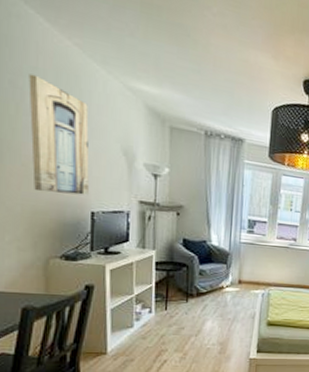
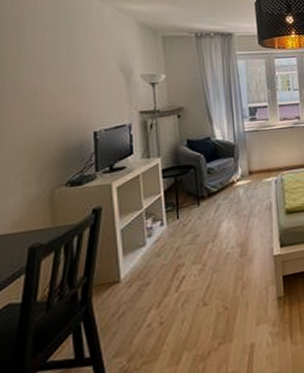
wall art: present [28,73,90,196] -> none [29,17,90,123]

